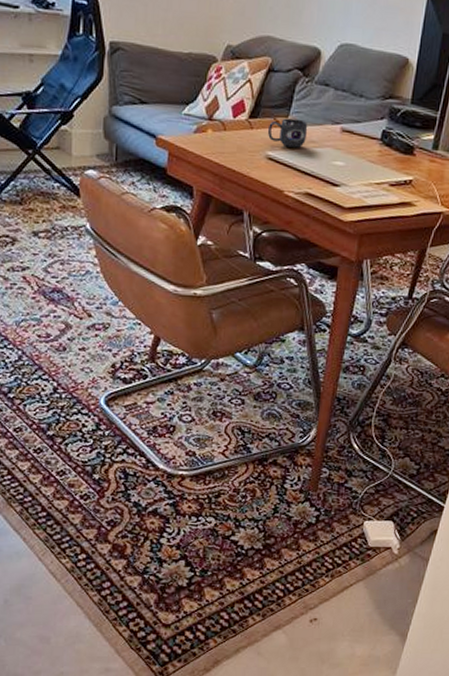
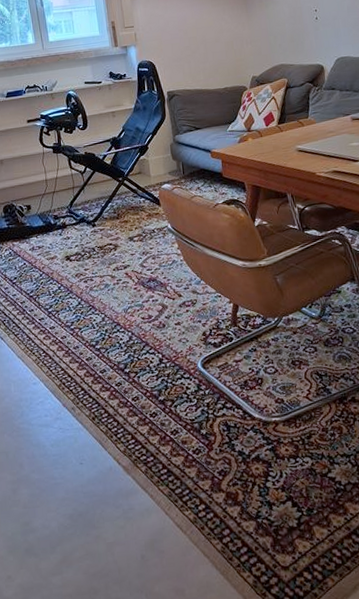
mug: present [268,118,308,148] -> none [294,117,326,140]

